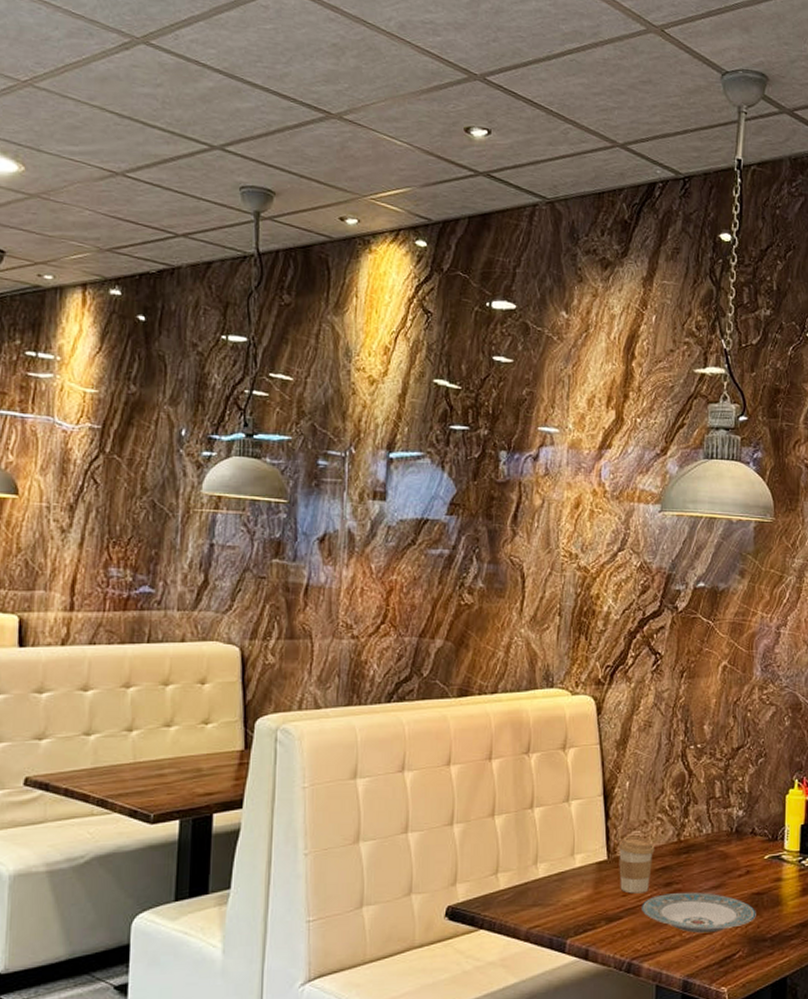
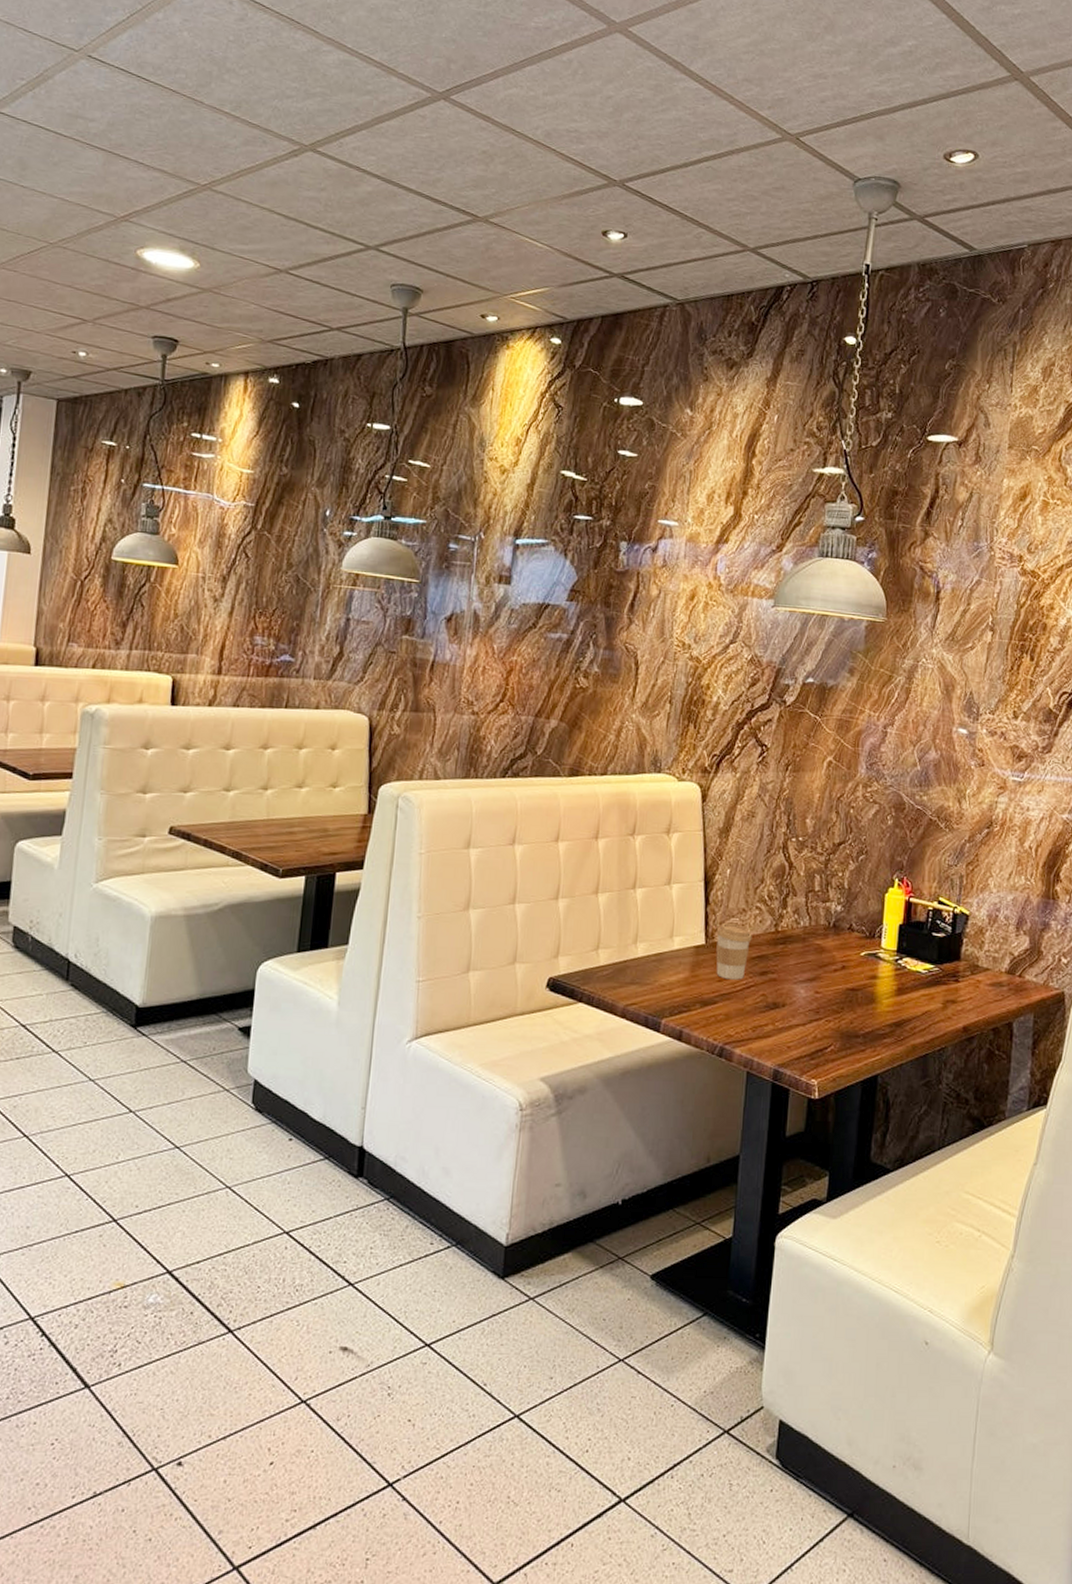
plate: present [642,892,756,934] -> none [736,981,850,1025]

